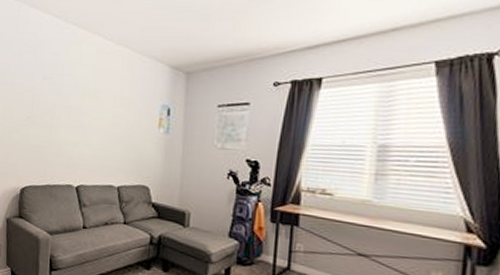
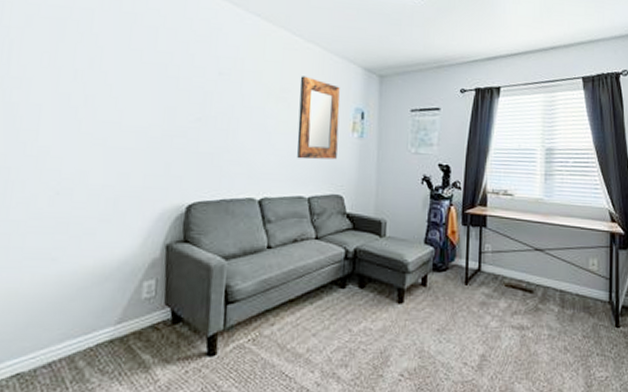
home mirror: none [108,77,148,153] -> present [297,76,340,160]

